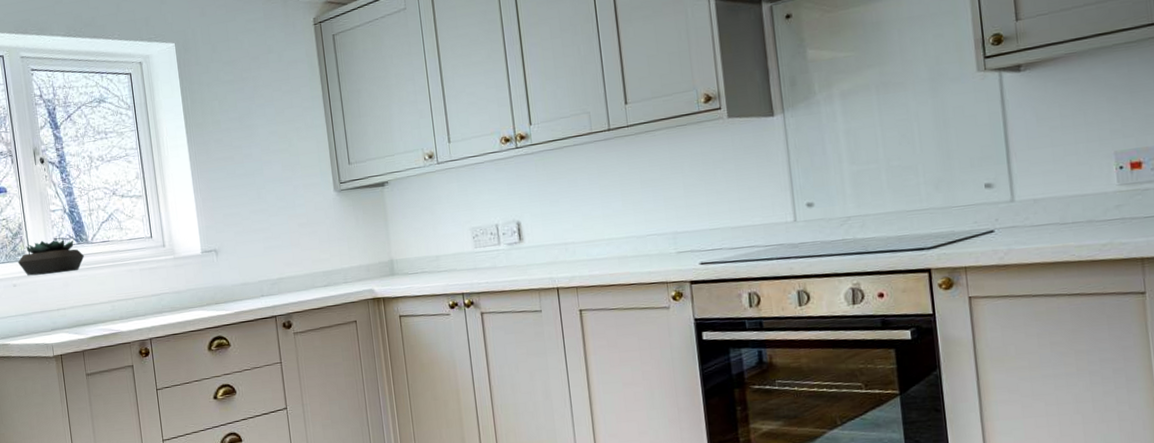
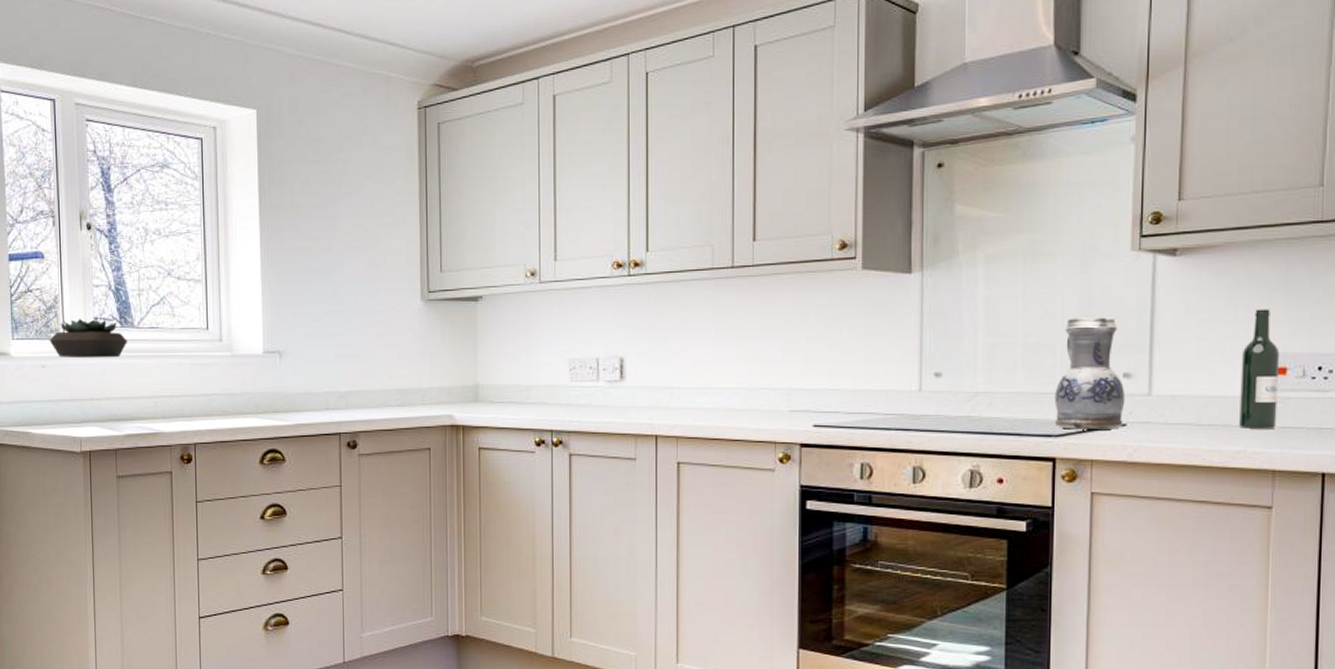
ceramic jug: none [922,135,991,241] -> present [1054,317,1125,430]
wine bottle: none [1095,109,1139,223] -> present [1238,309,1280,430]

